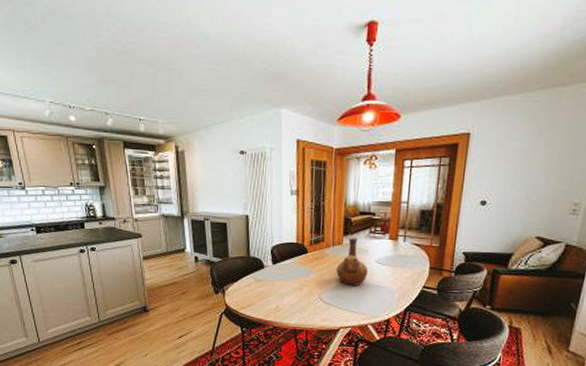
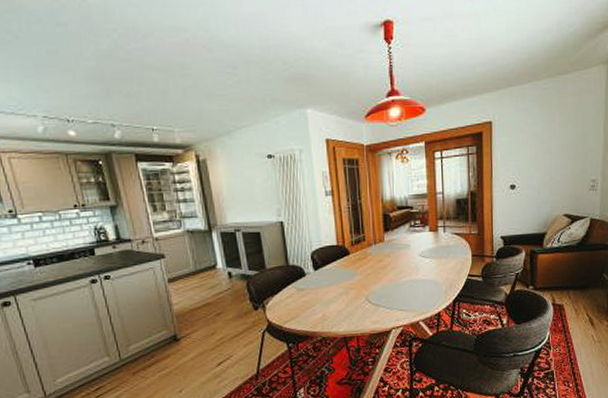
vase: present [336,238,368,286] -> none [380,234,413,284]

